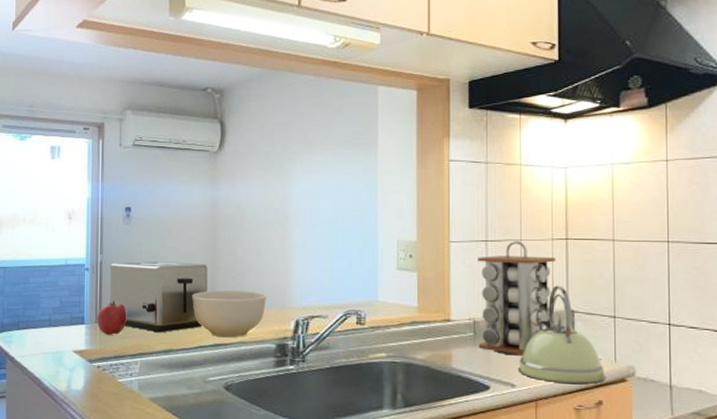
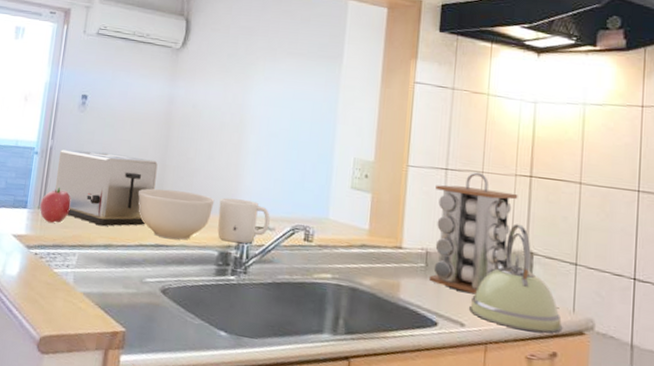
mug: none [272,292,322,334] -> present [217,197,270,244]

